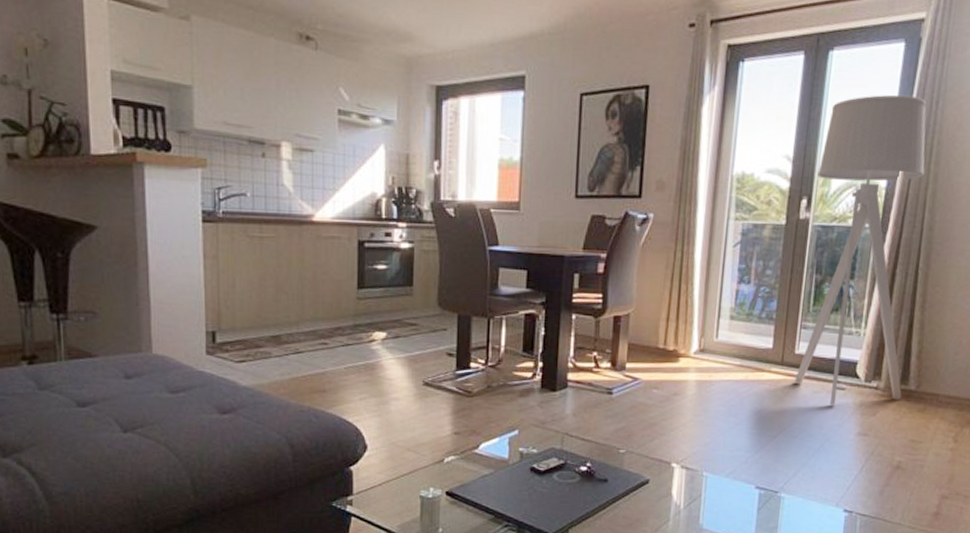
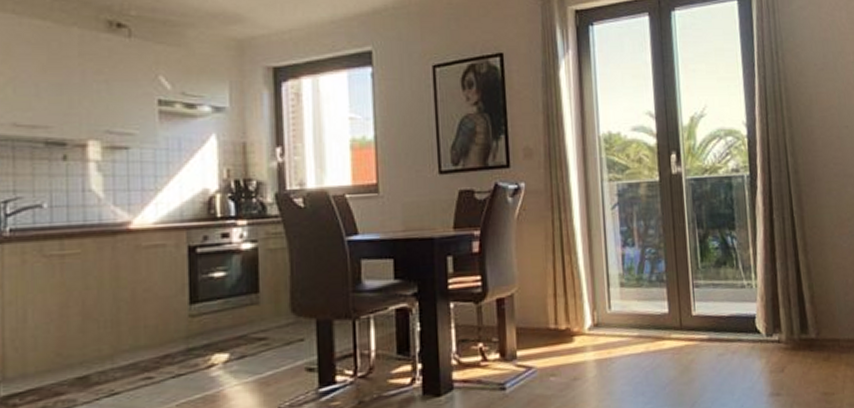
floor lamp: present [794,94,926,406] -> none [681,47,805,368]

